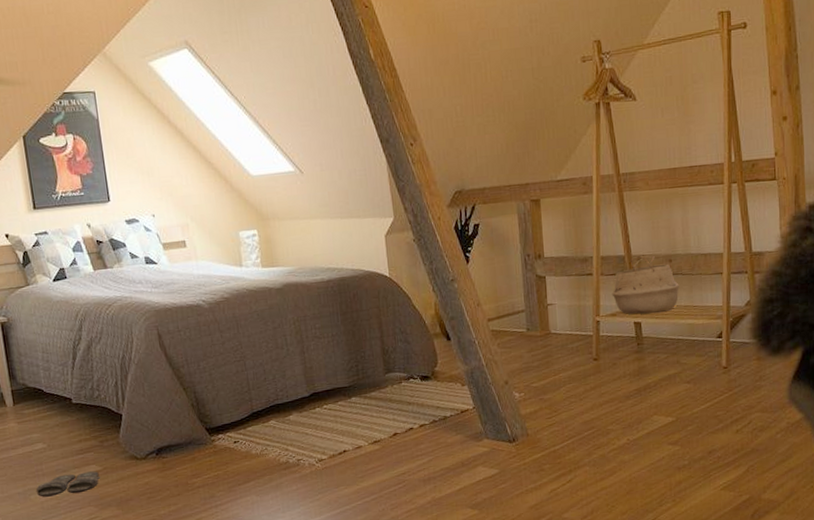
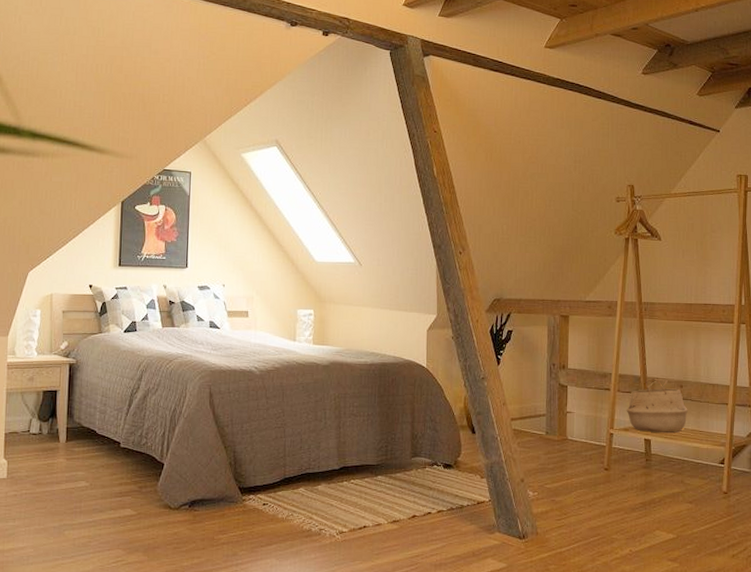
slippers: present [36,471,101,497] -> none [71,514,134,534]

